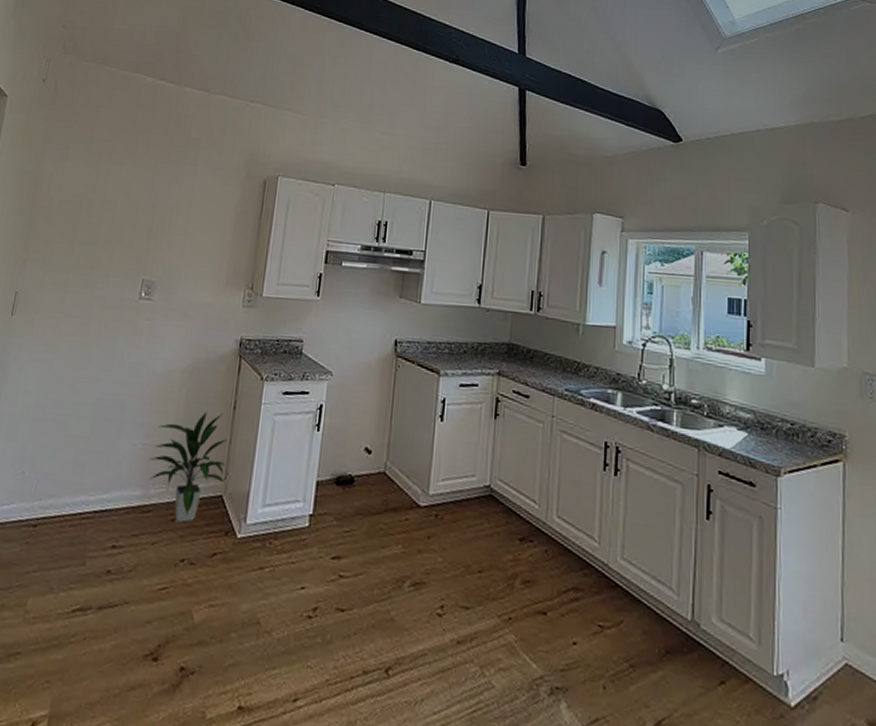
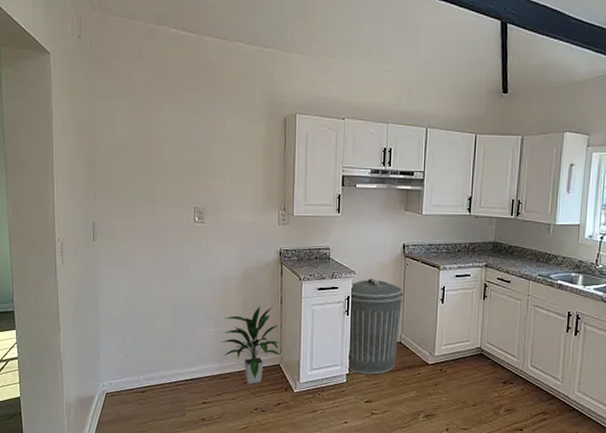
trash can: none [310,381,392,518] -> present [346,277,403,375]

